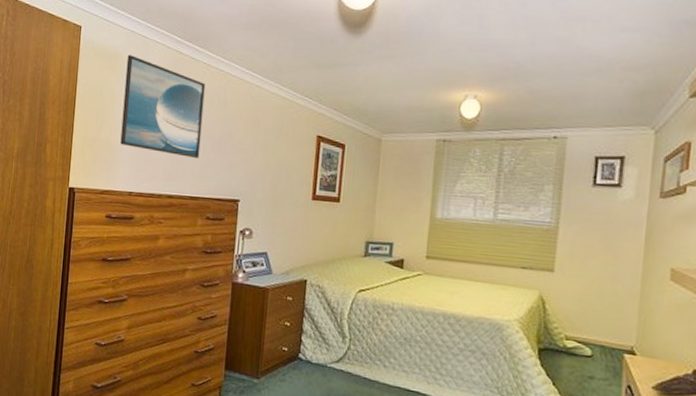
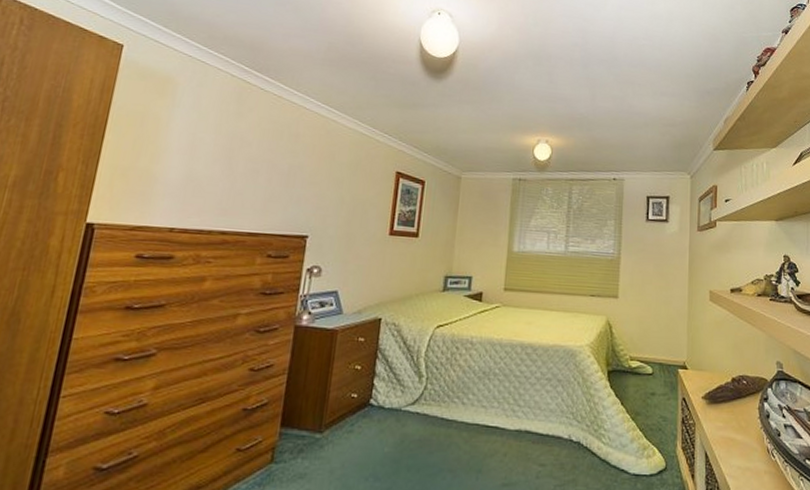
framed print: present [120,55,206,159] -> none [163,80,275,193]

